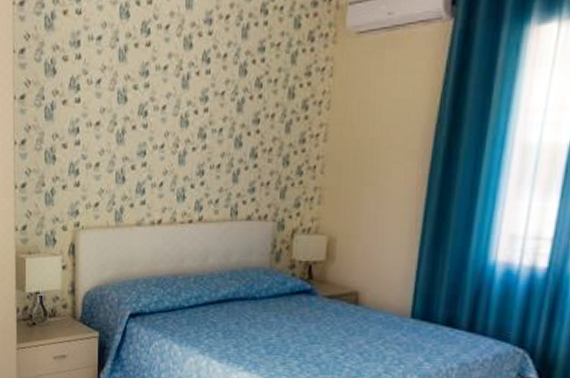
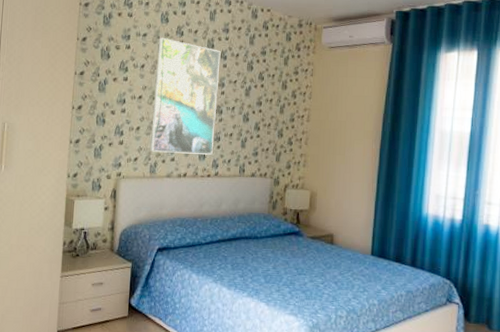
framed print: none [114,39,202,194] -> present [150,37,221,155]

